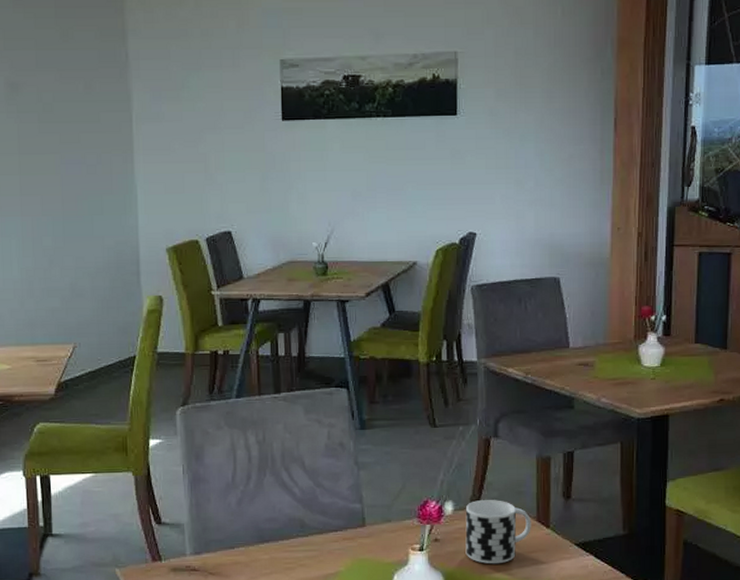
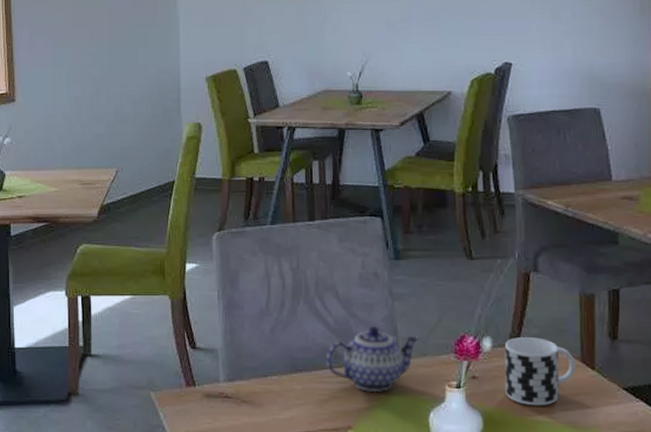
teapot: none [292,494,384,559] -> present [326,325,419,393]

